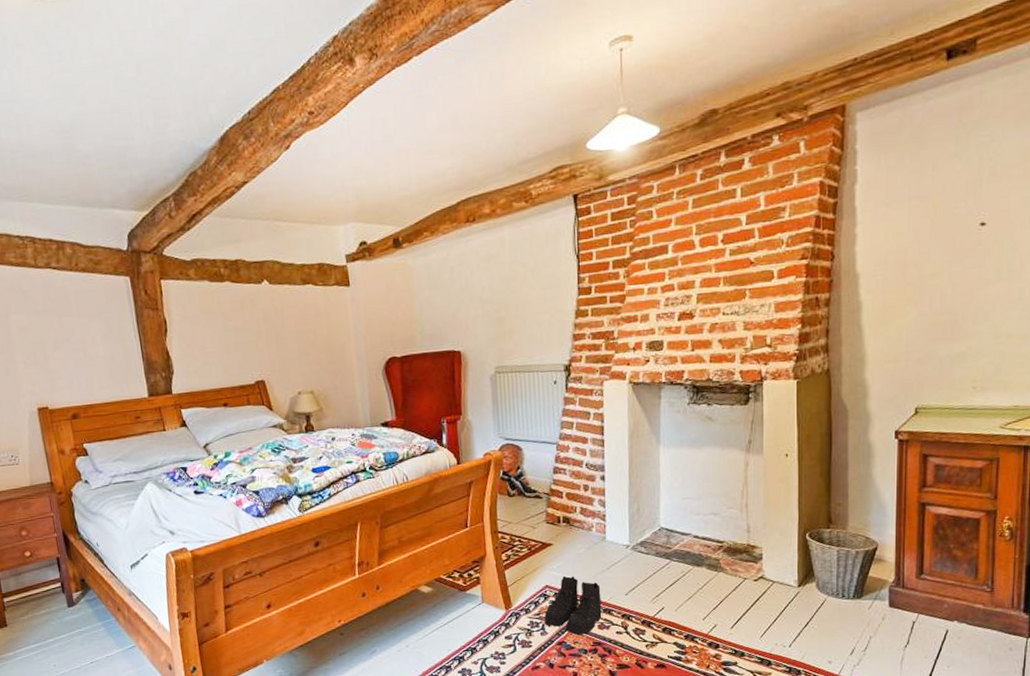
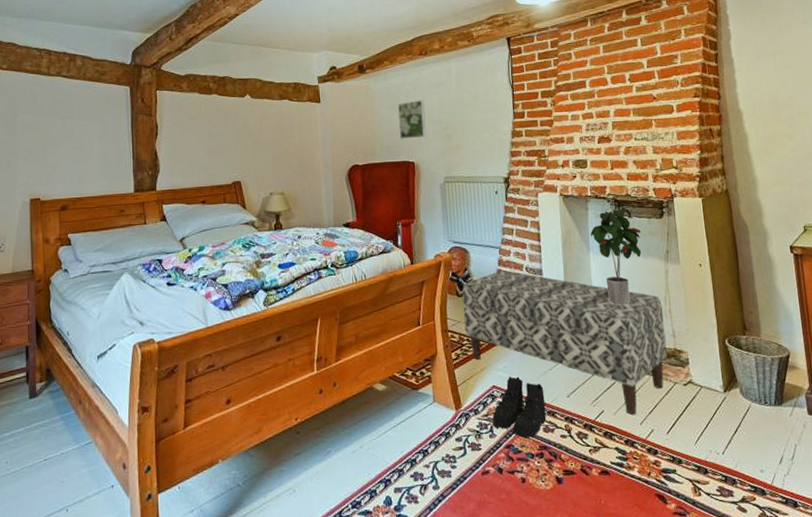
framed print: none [440,277,475,325] -> present [397,100,426,139]
bench: none [514,467,739,611] -> present [462,270,667,415]
potted plant: none [662,396,722,501] -> present [591,209,642,305]

